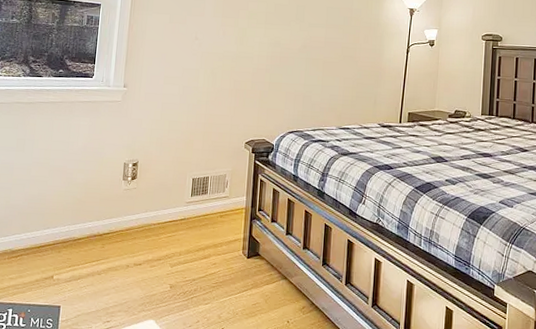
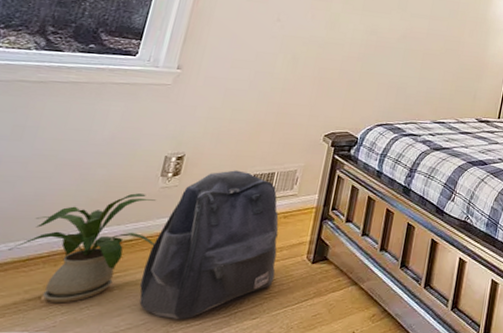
house plant: none [27,194,125,283] -> present [9,193,156,304]
backpack: none [118,175,219,301] -> present [139,170,279,319]

